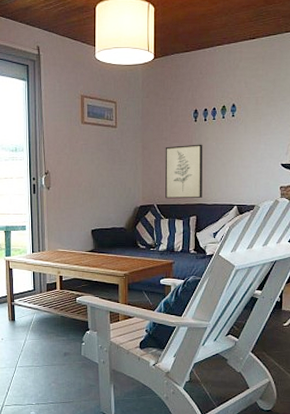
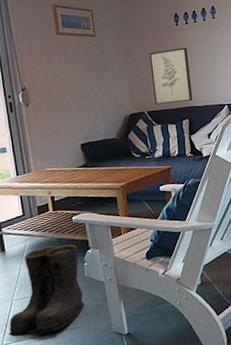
boots: none [10,322,79,403] -> present [9,244,86,337]

